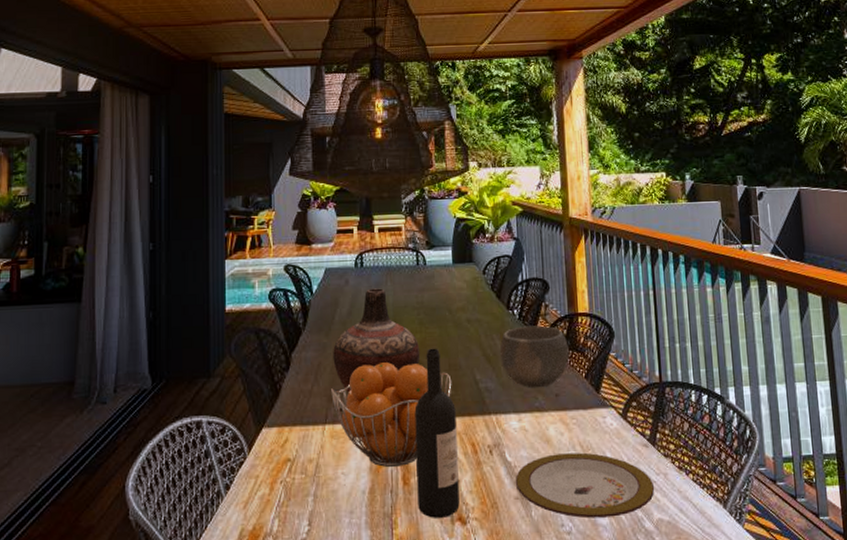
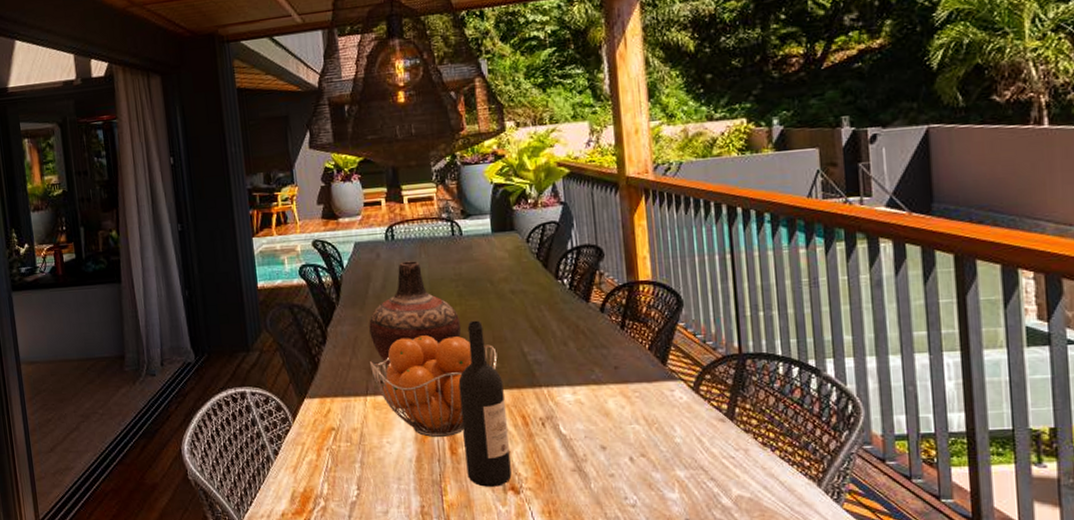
bowl: present [499,325,569,388] -> none [548,295,629,361]
plate: present [515,452,655,518] -> none [571,426,734,492]

